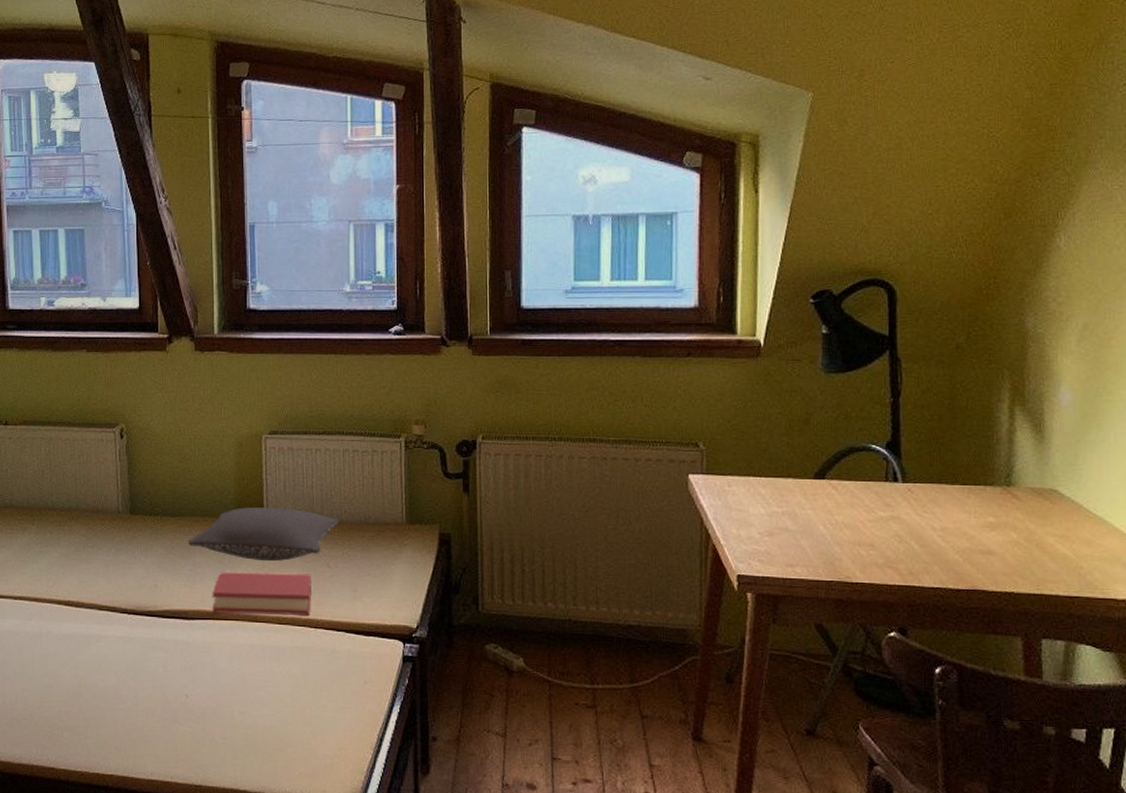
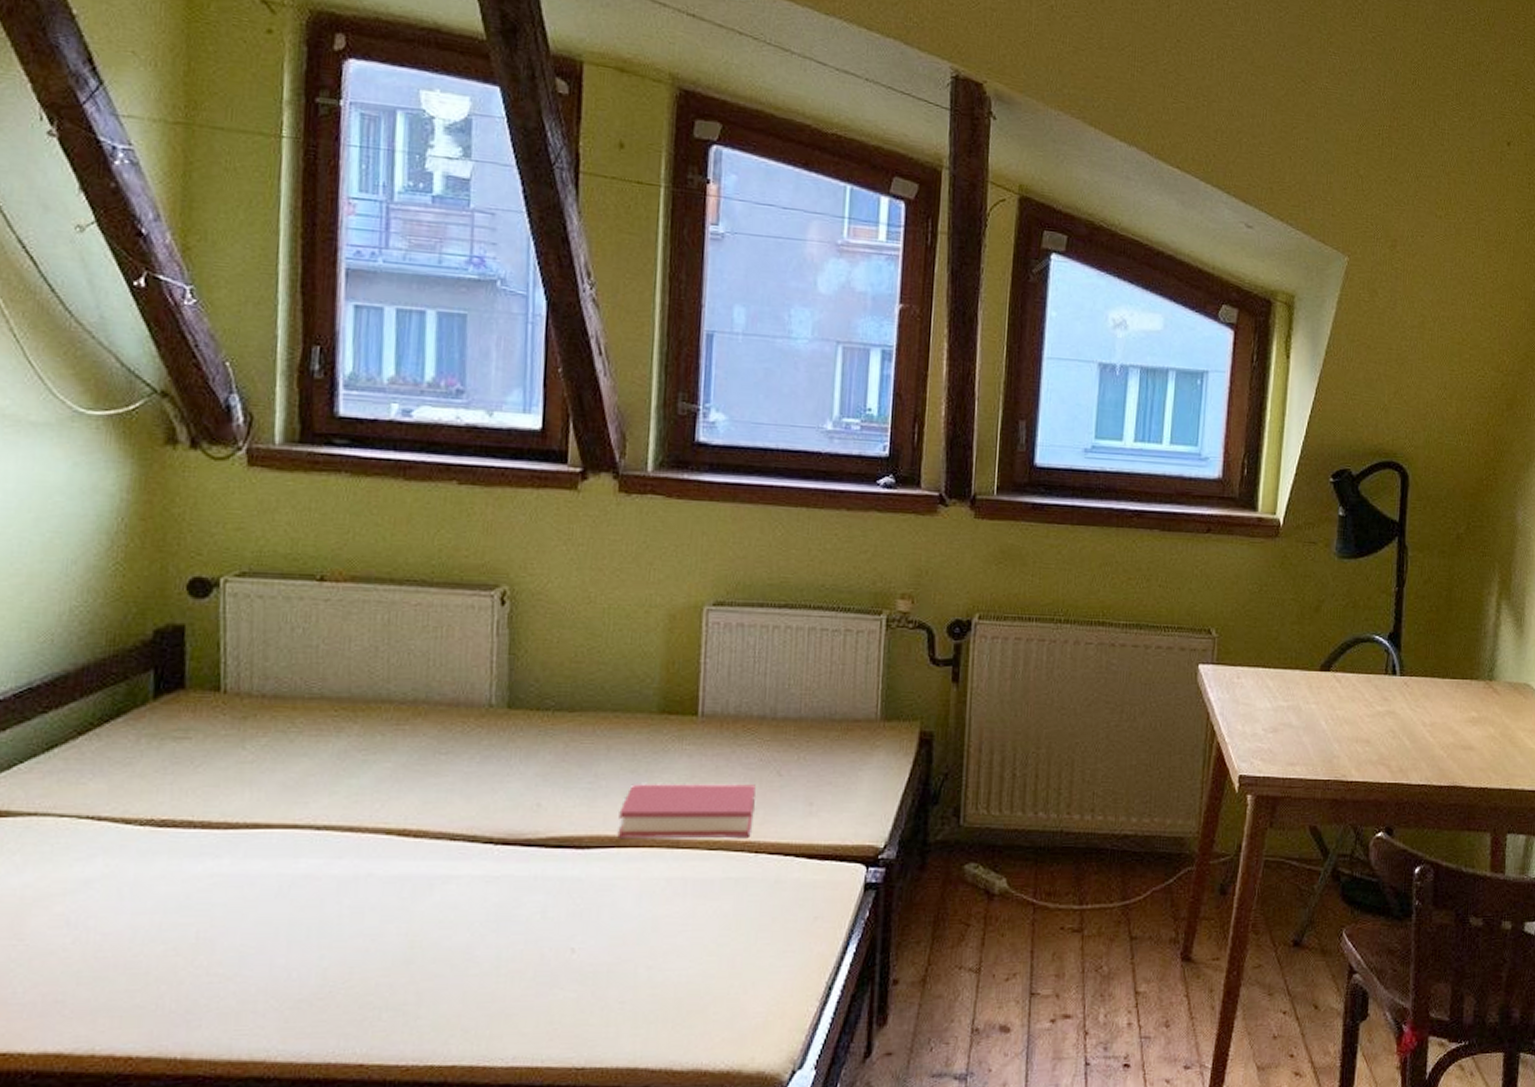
pillow: present [188,507,338,562] -> none [590,700,796,770]

